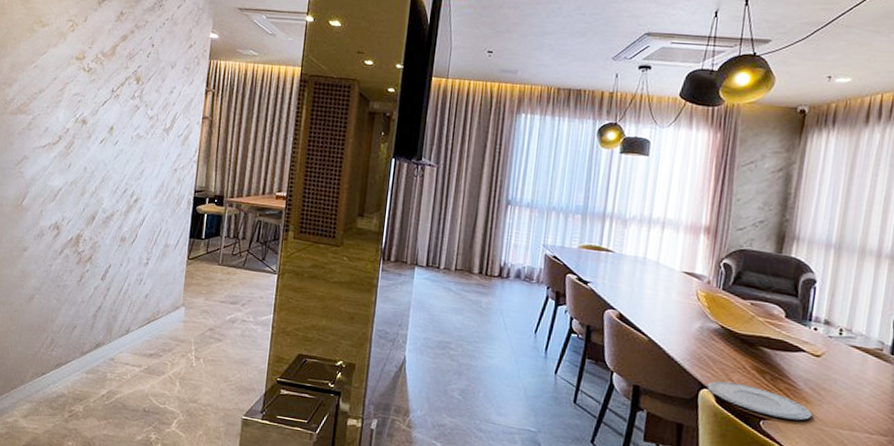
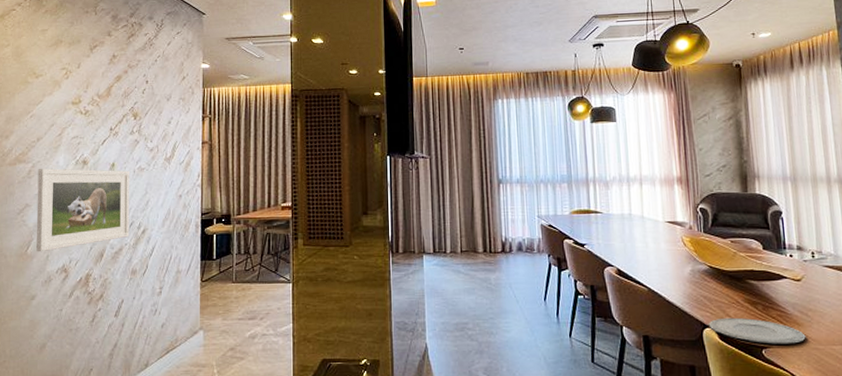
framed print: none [31,122,128,206] -> present [36,168,130,252]

